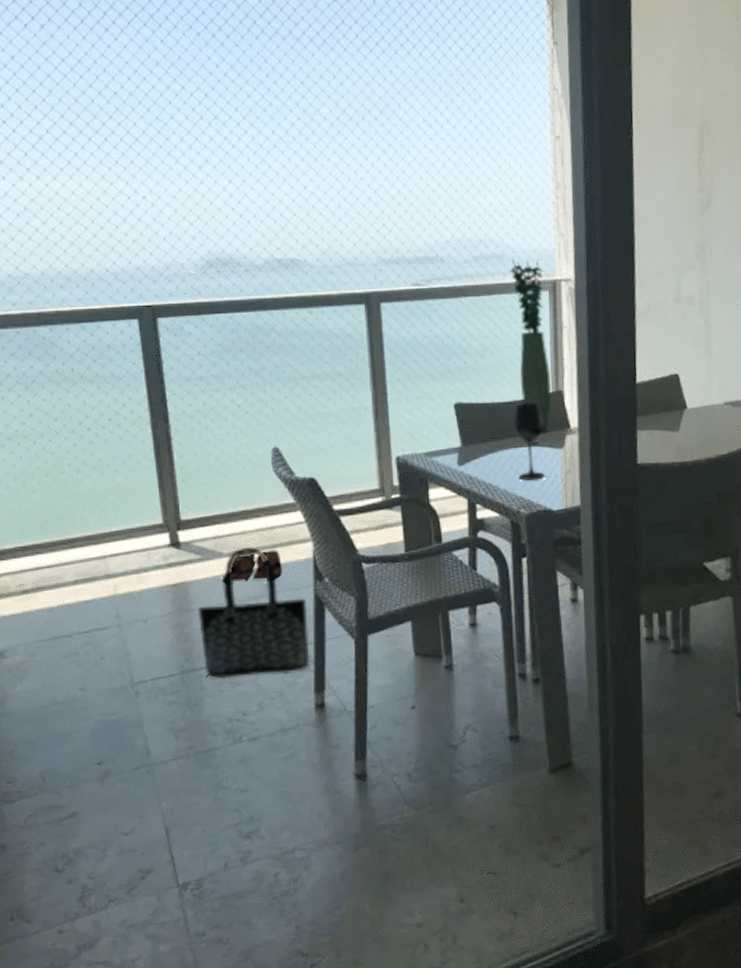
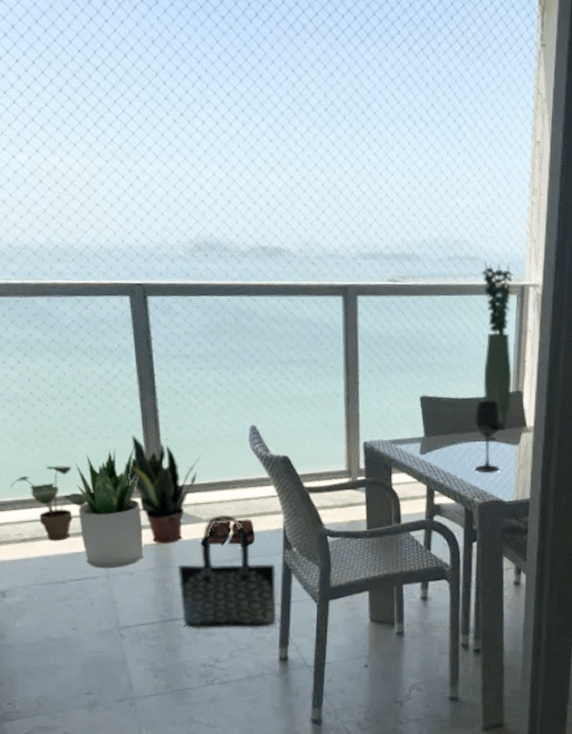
potted plant: none [10,504,94,590] -> present [10,465,86,541]
planter: none [81,479,158,617] -> present [75,447,143,569]
potted plant: none [136,467,218,585] -> present [125,435,199,545]

